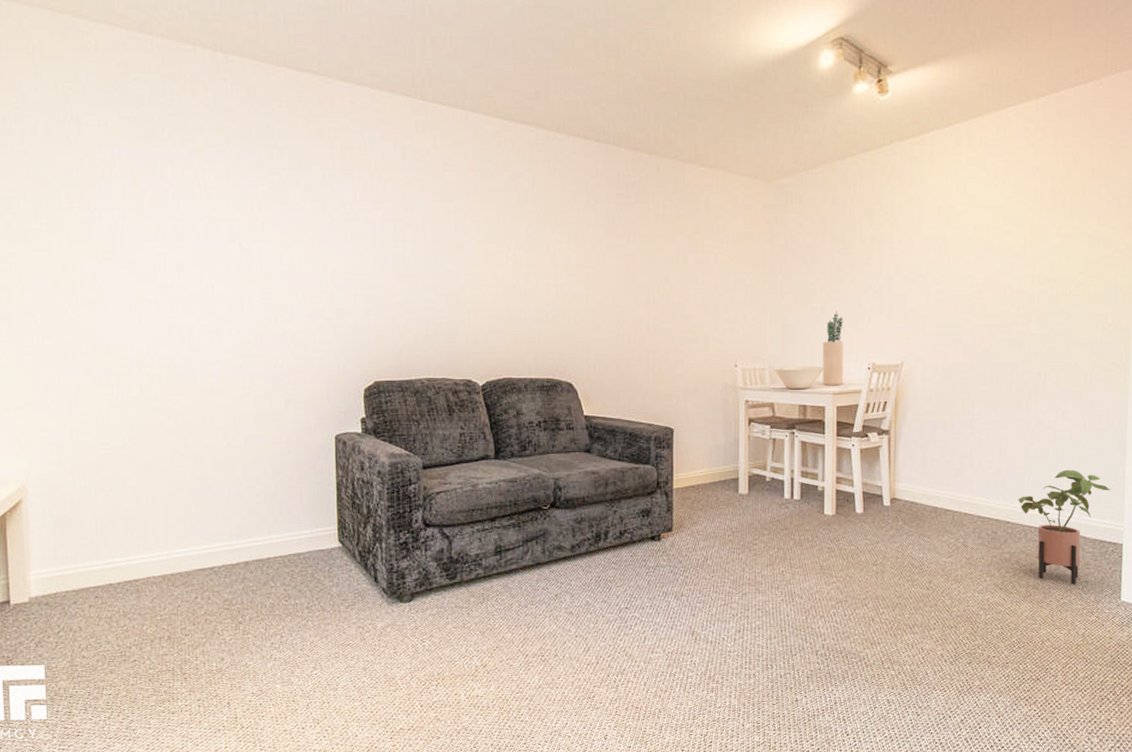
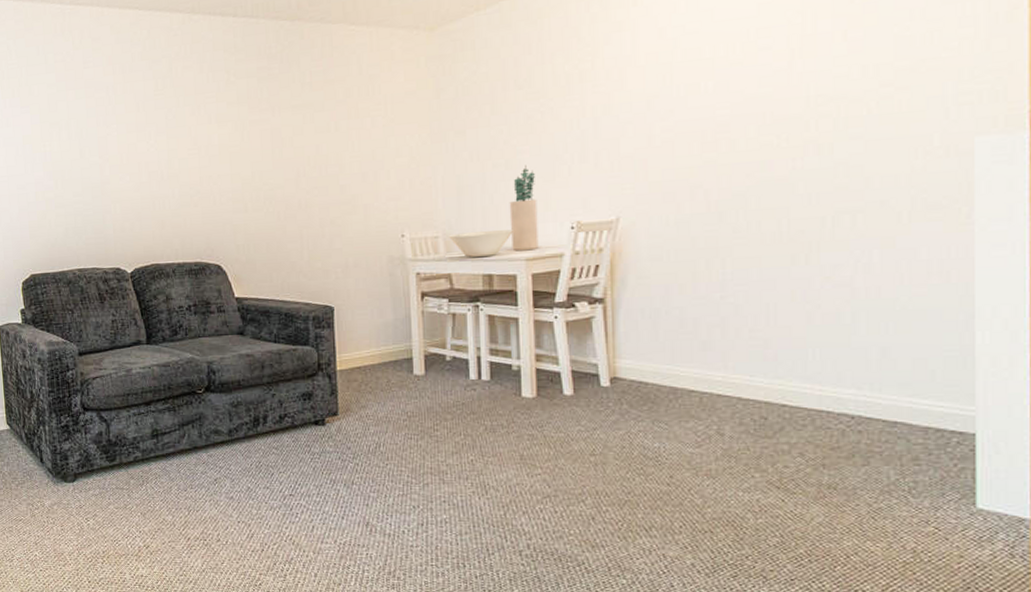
house plant: present [1018,469,1111,585] -> none [798,337,951,486]

